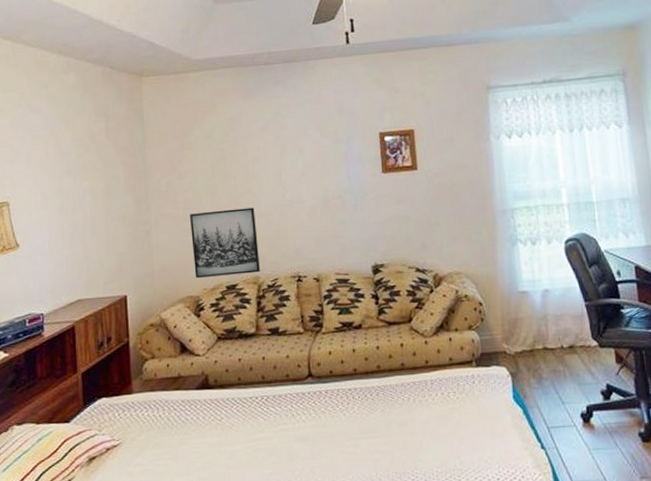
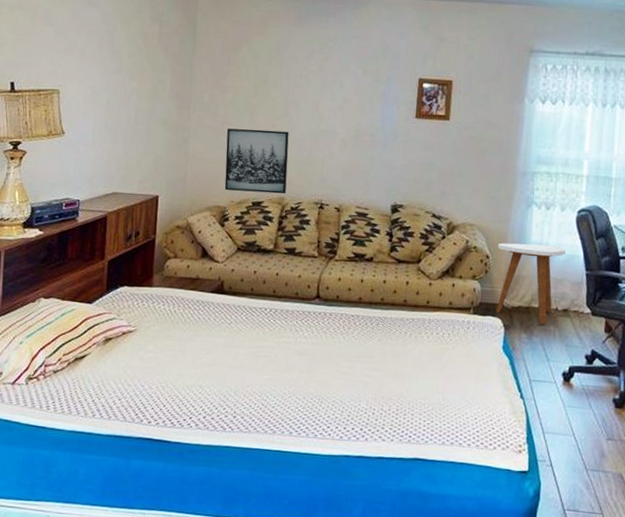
side table: none [489,280,560,366] -> present [495,243,566,324]

